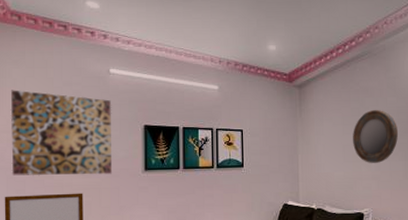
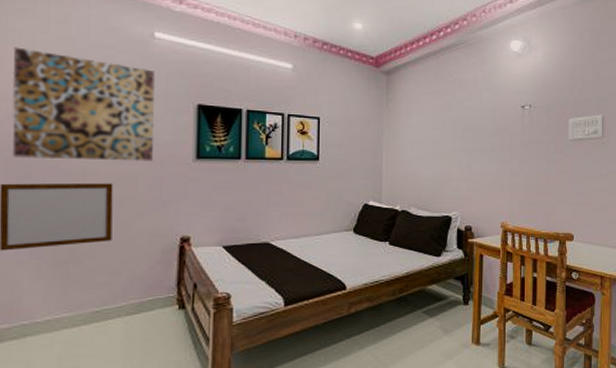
home mirror: present [353,110,398,163] -> none [444,105,491,163]

